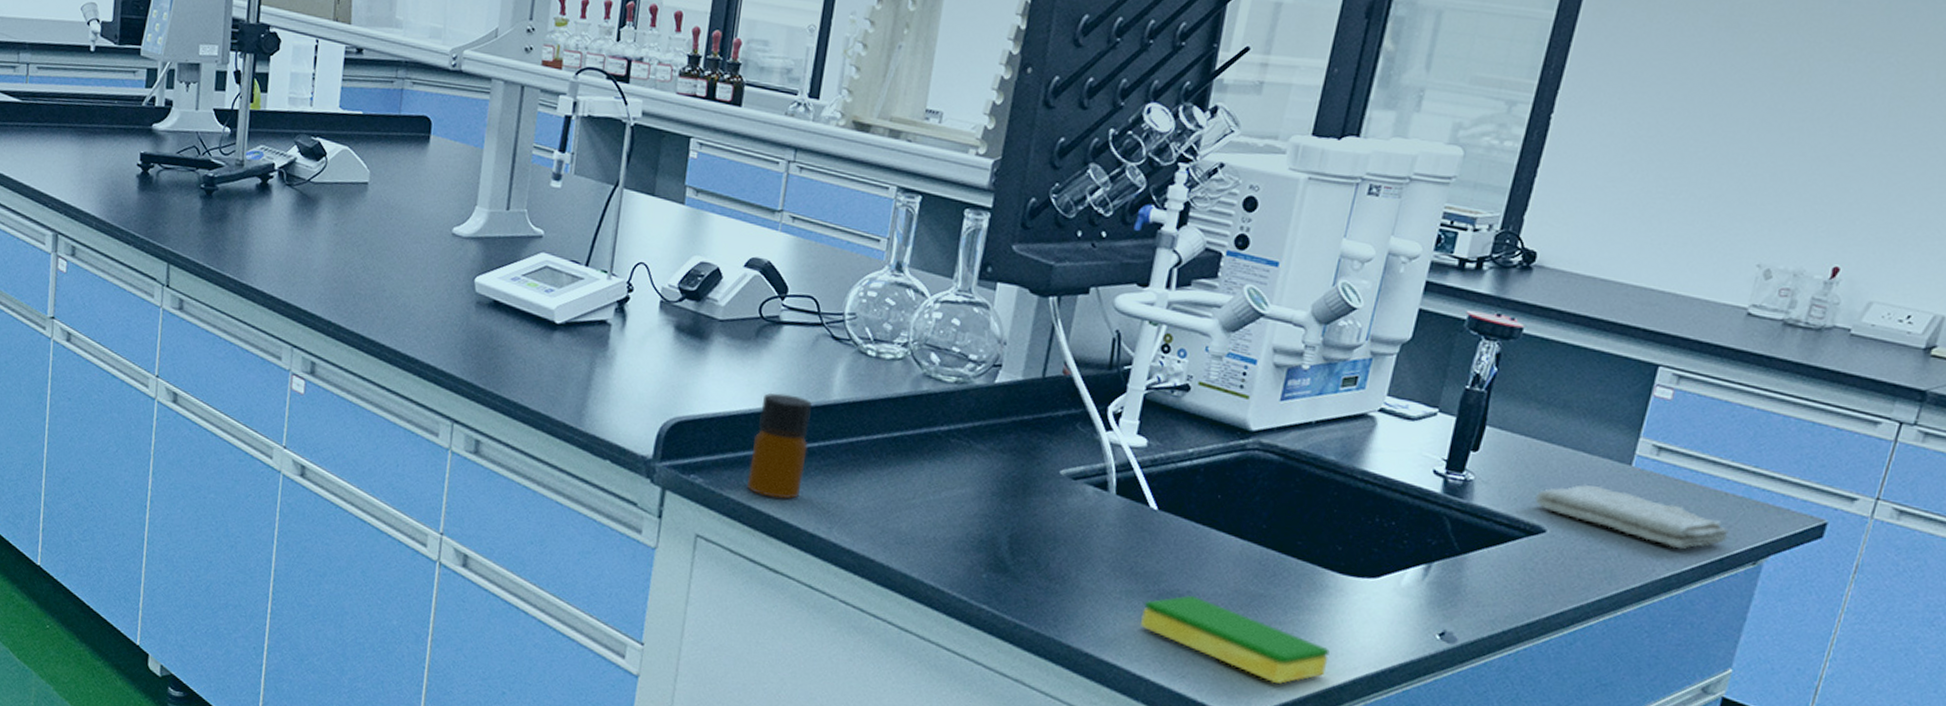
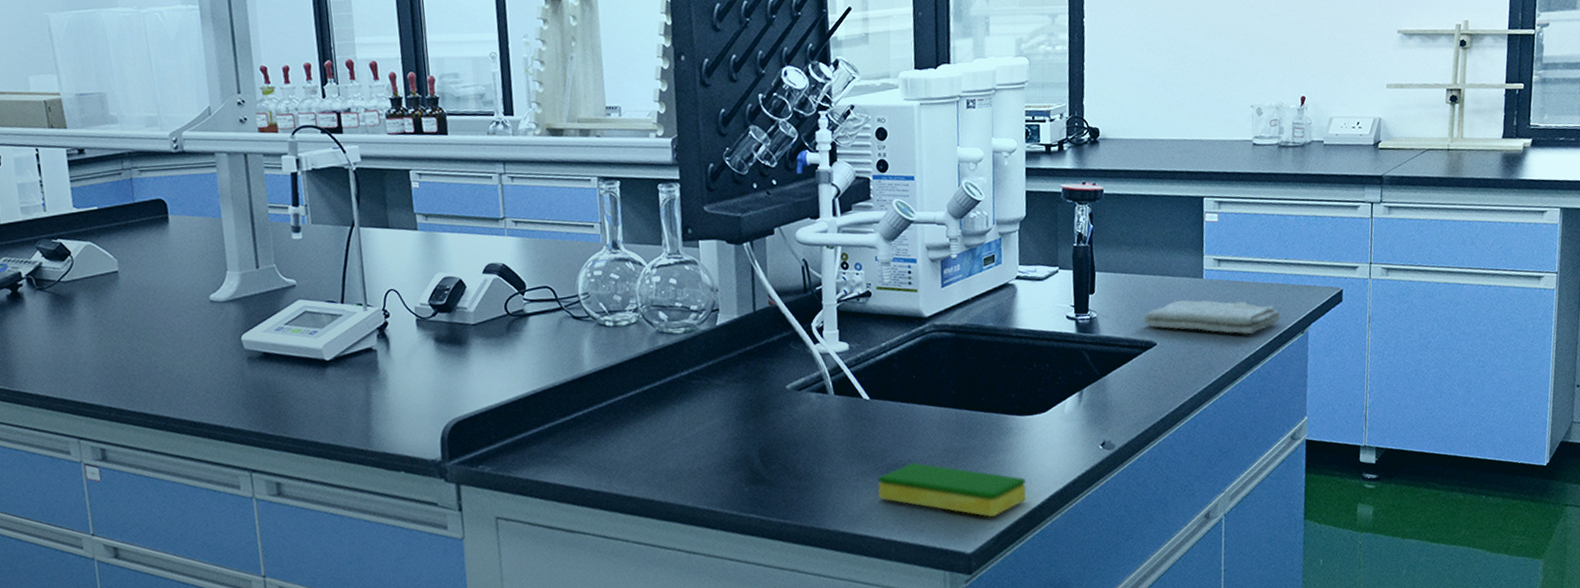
bottle: present [747,392,812,499] -> none [526,375,577,469]

